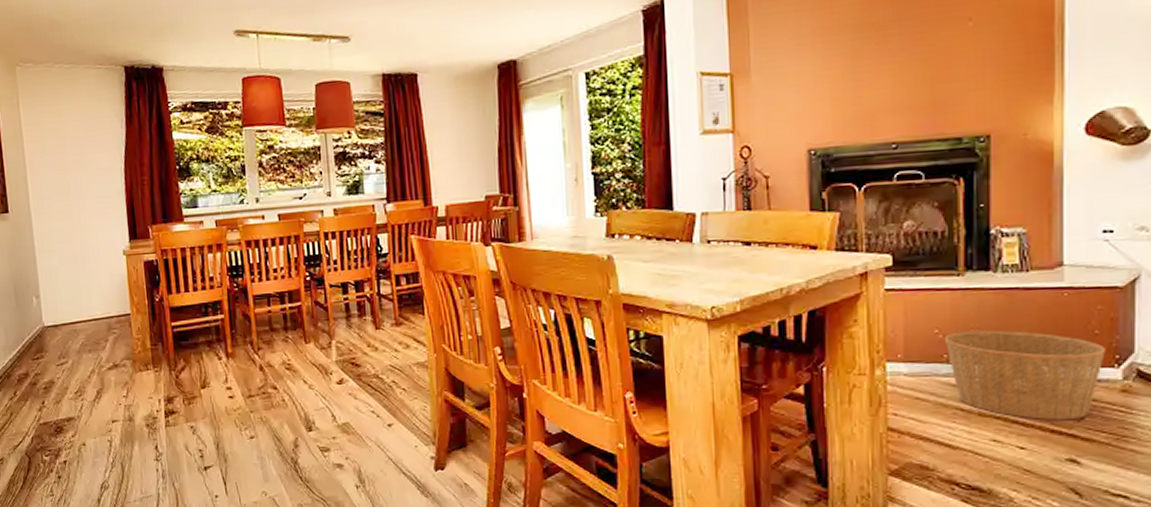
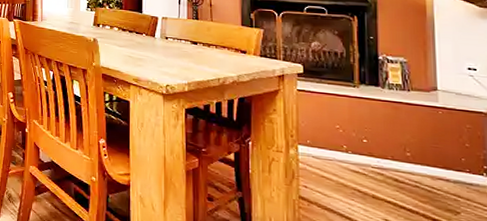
basket: present [944,330,1105,421] -> none [343,129,475,213]

